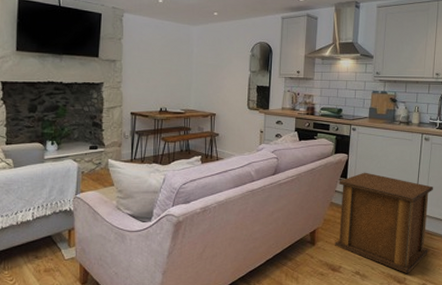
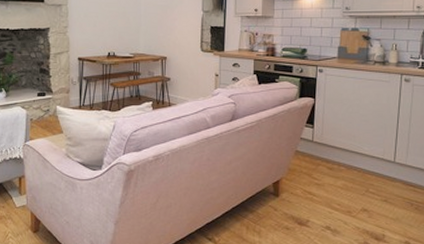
side table: present [335,172,433,274] -> none [301,117,416,231]

